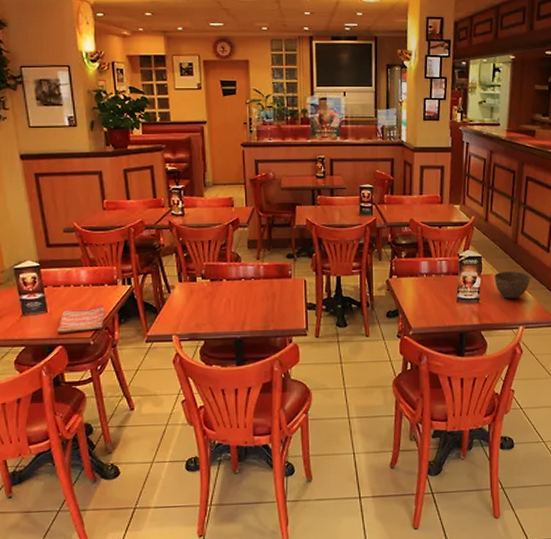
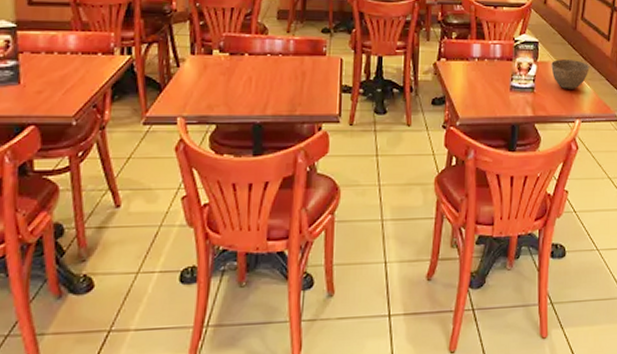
dish towel: present [57,304,105,333] -> none [31,77,95,110]

